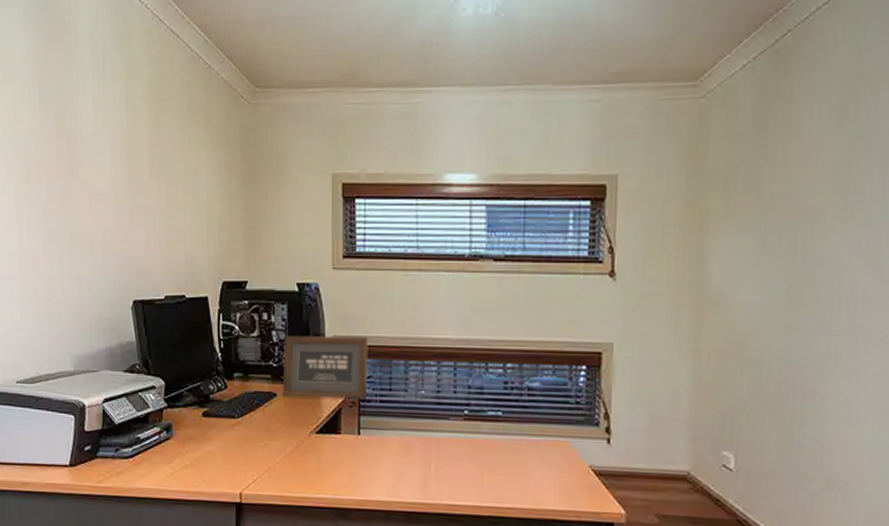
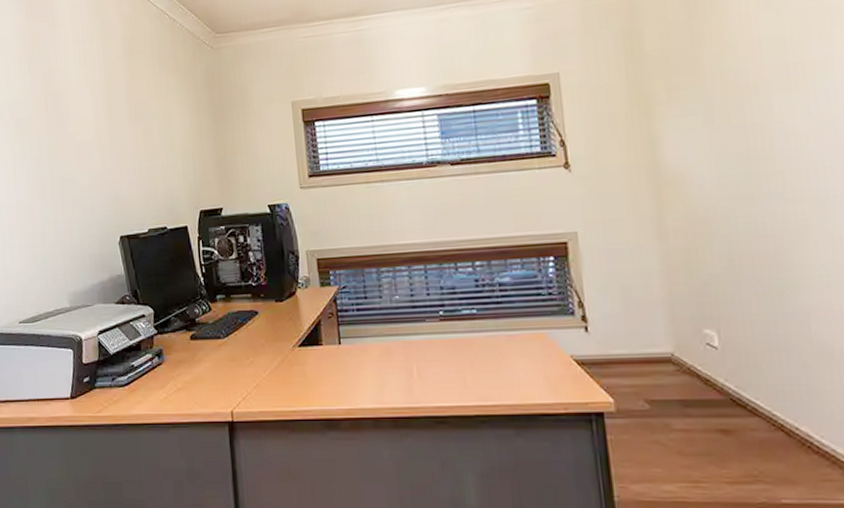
picture frame: present [282,336,368,400] -> none [261,249,344,314]

